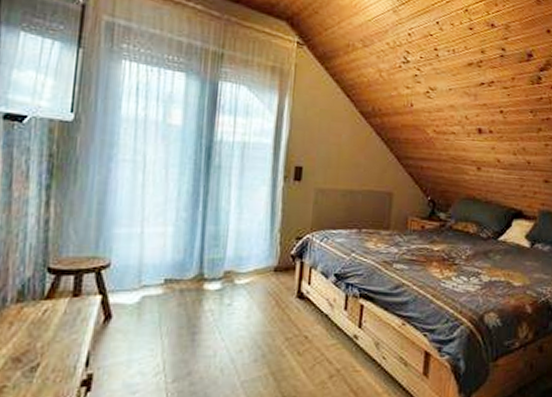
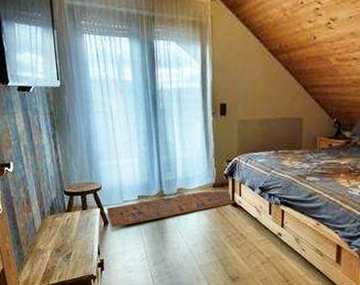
rug: none [111,276,303,325] -> present [106,191,236,228]

